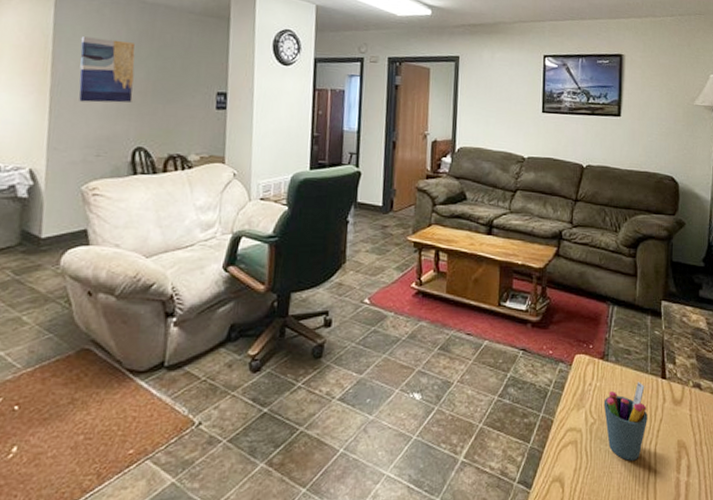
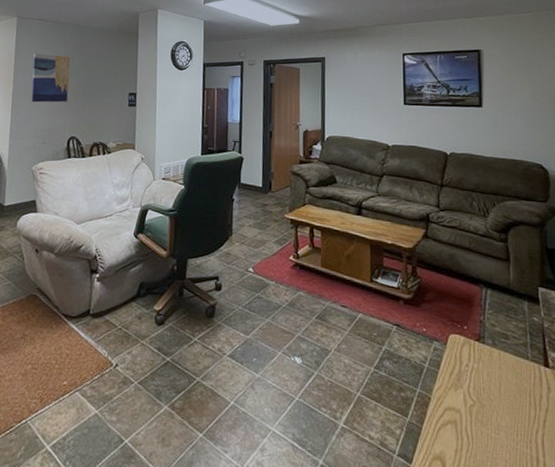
pen holder: present [603,381,648,461] -> none [482,367,532,449]

